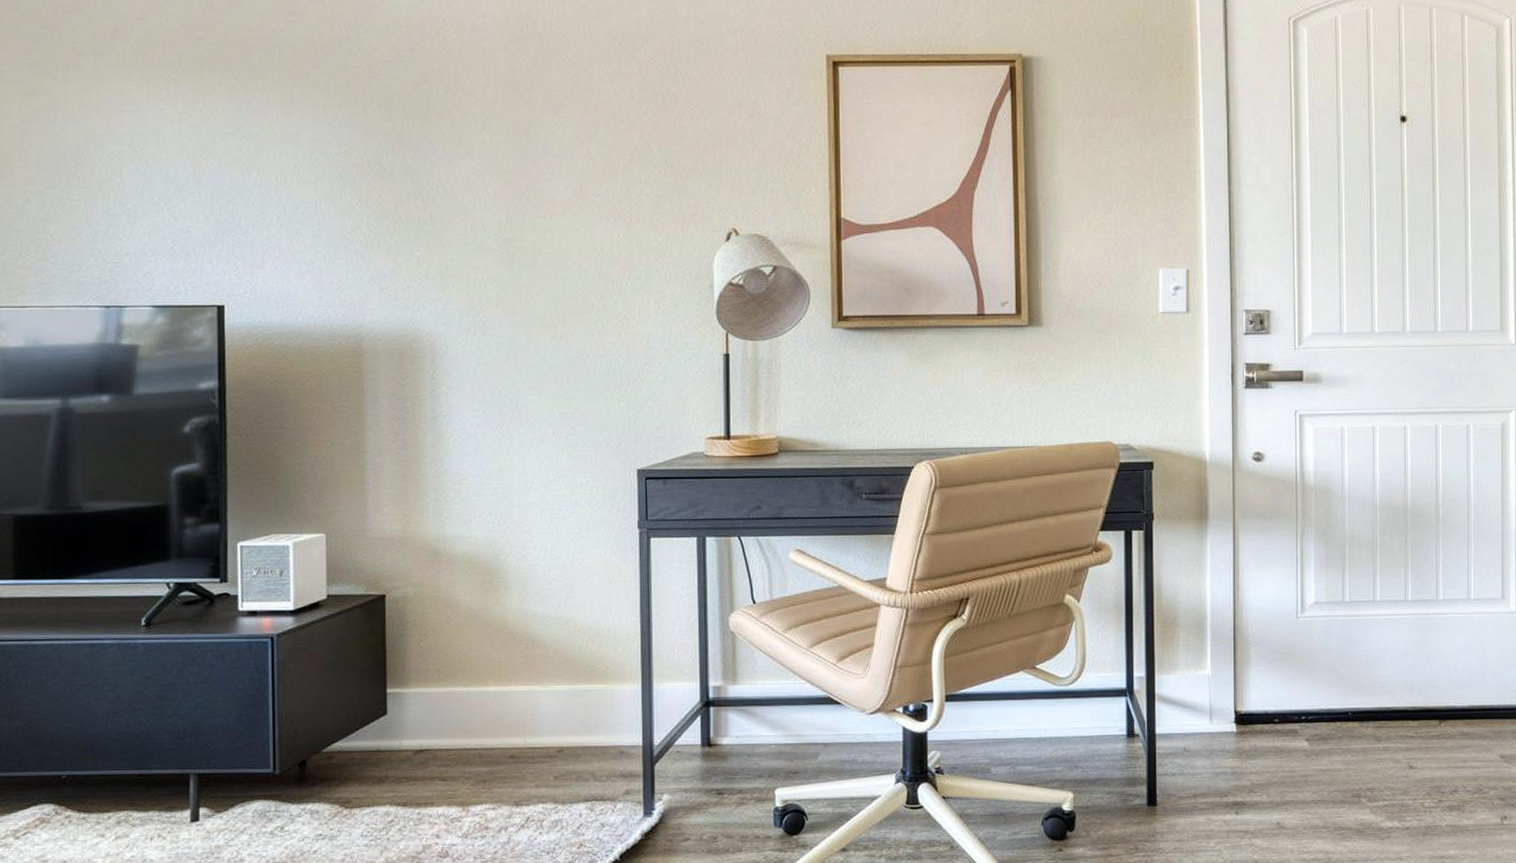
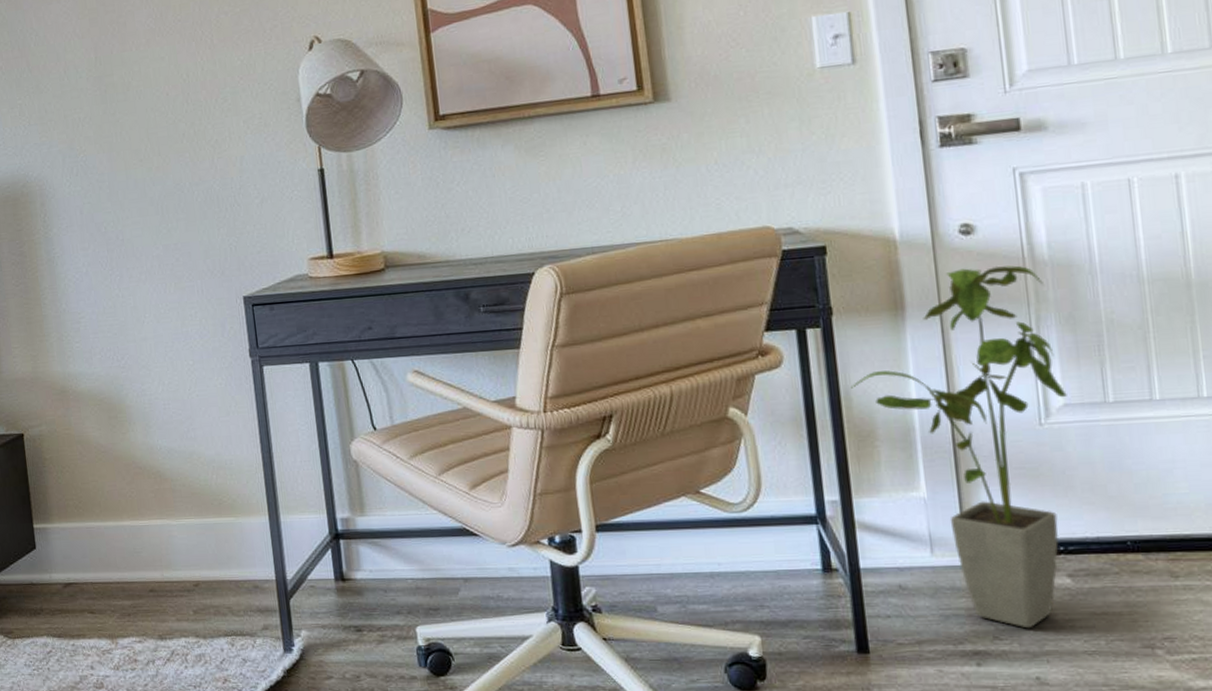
house plant: none [1162,488,1318,783] -> present [851,265,1067,629]

